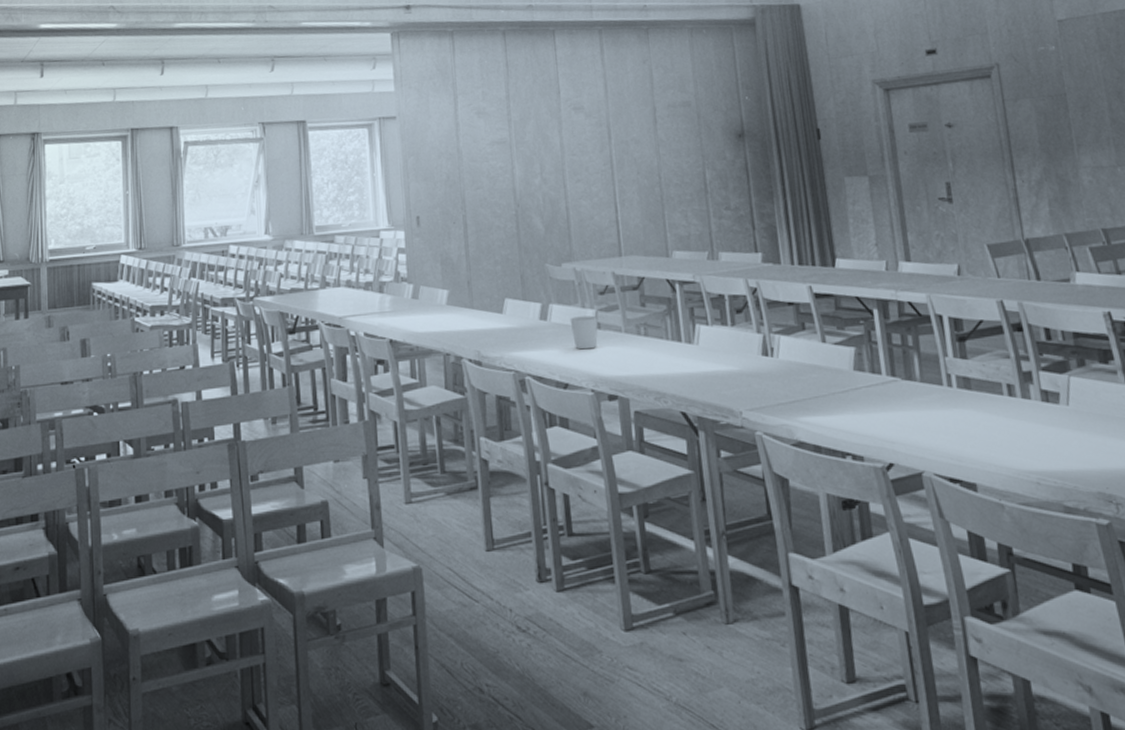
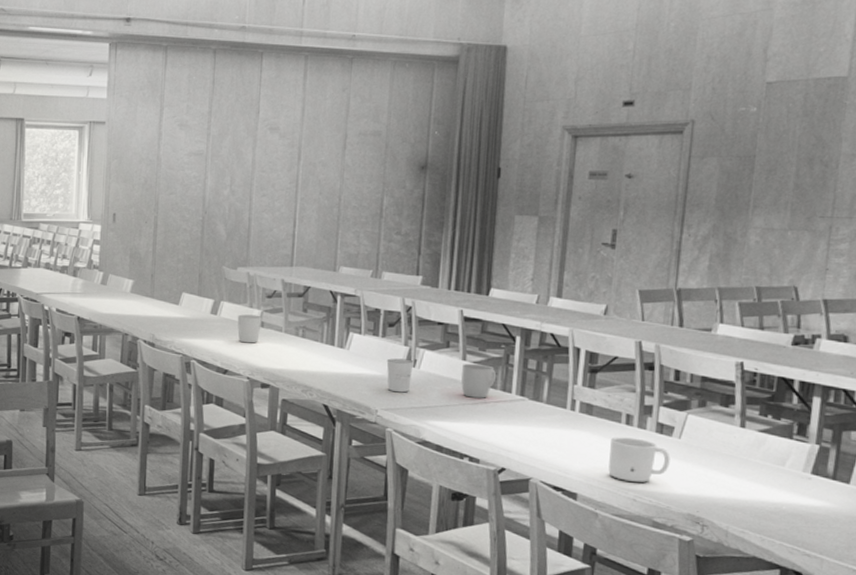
cup: none [741,348,772,388] -> present [386,358,414,393]
cup: none [823,344,862,385] -> present [461,363,497,398]
mug: none [997,410,1065,463] -> present [608,437,670,483]

